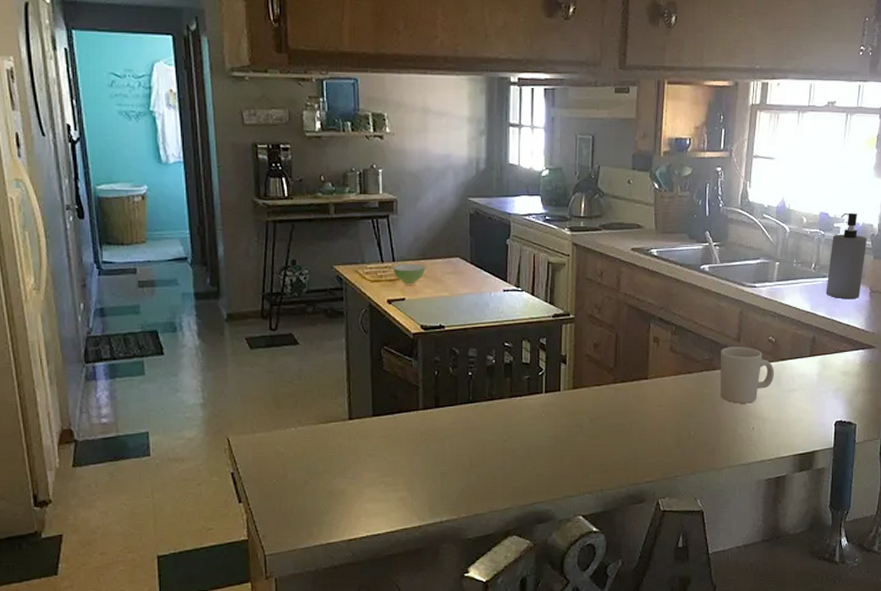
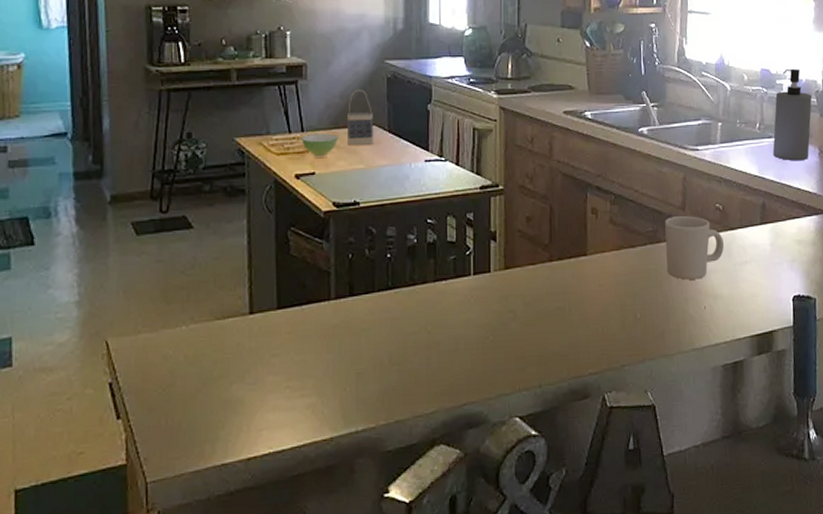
bag: none [434,224,457,276] -> present [347,89,373,147]

